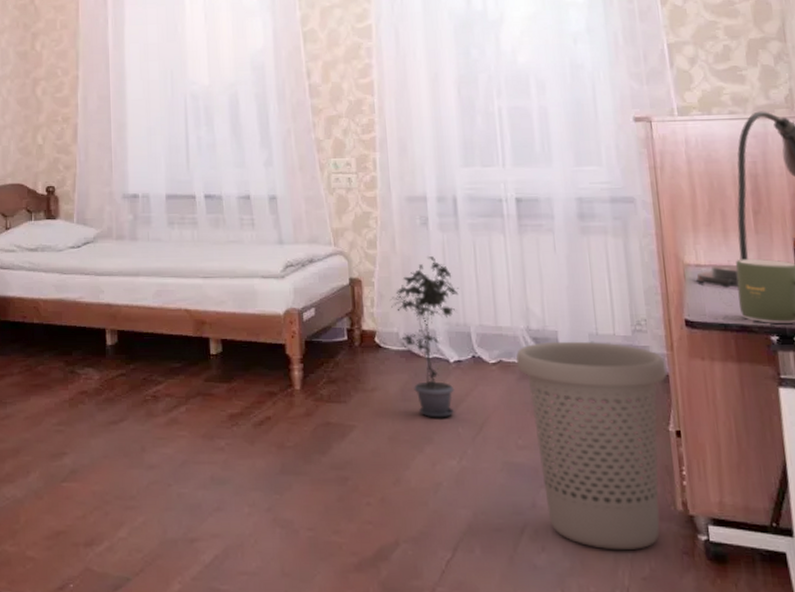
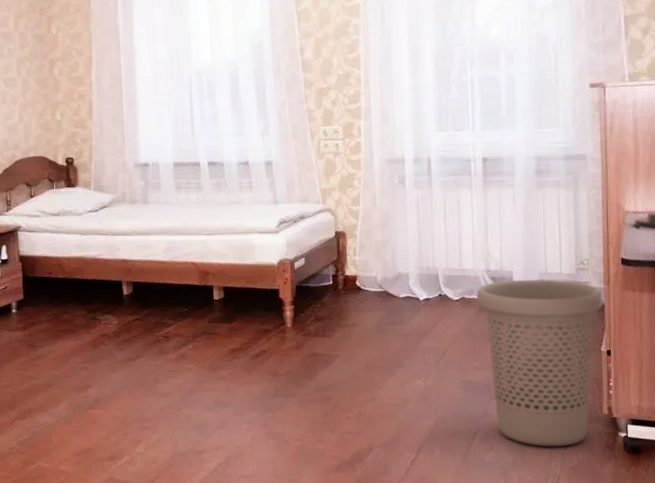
potted plant: present [389,256,460,418] -> none [370,211,430,347]

